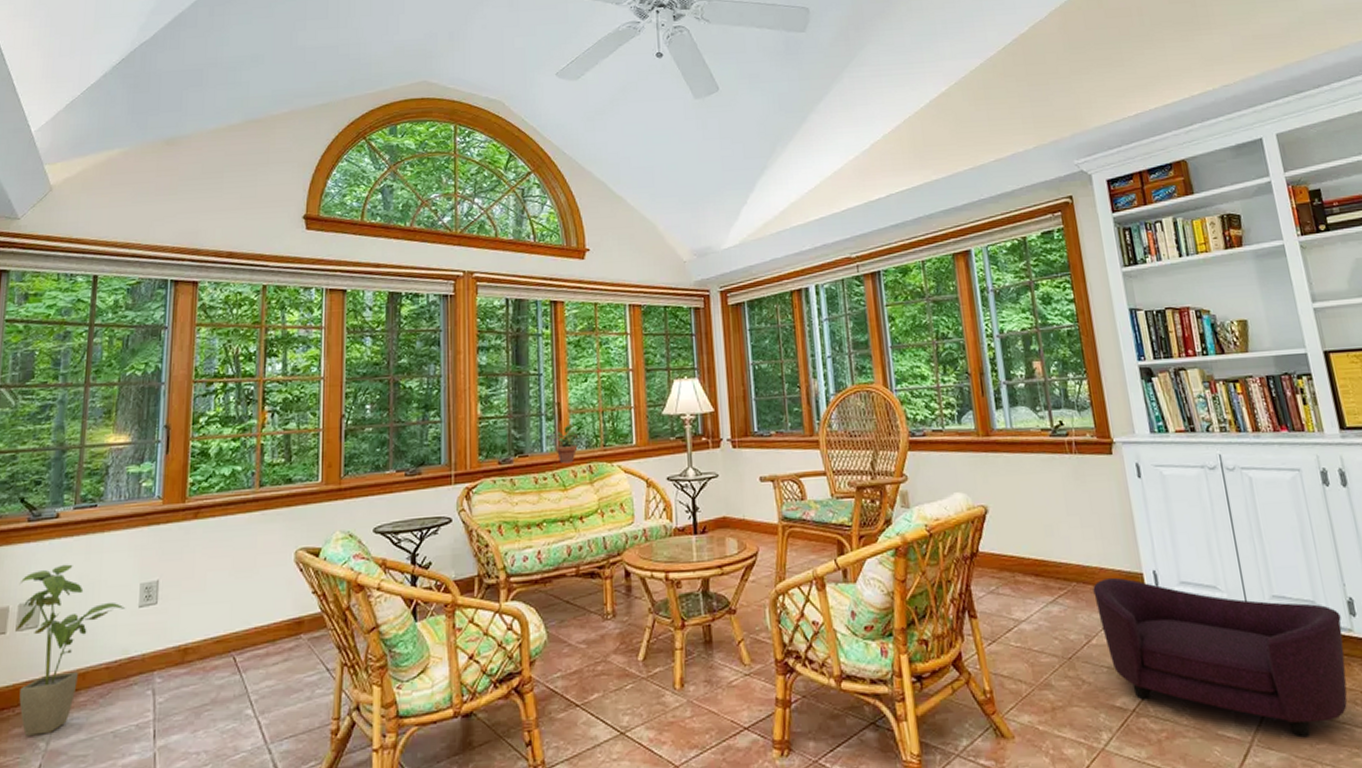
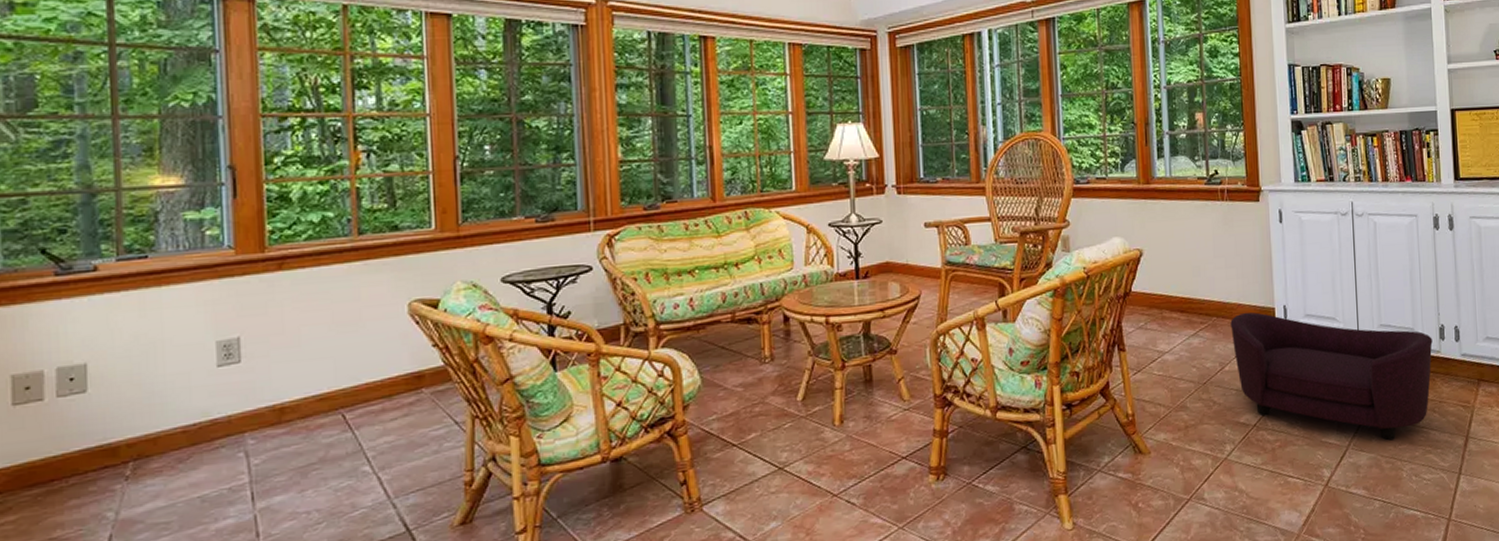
house plant: present [15,564,126,736] -> none [53,322,201,507]
potted plant: present [549,424,579,464] -> none [700,169,734,210]

